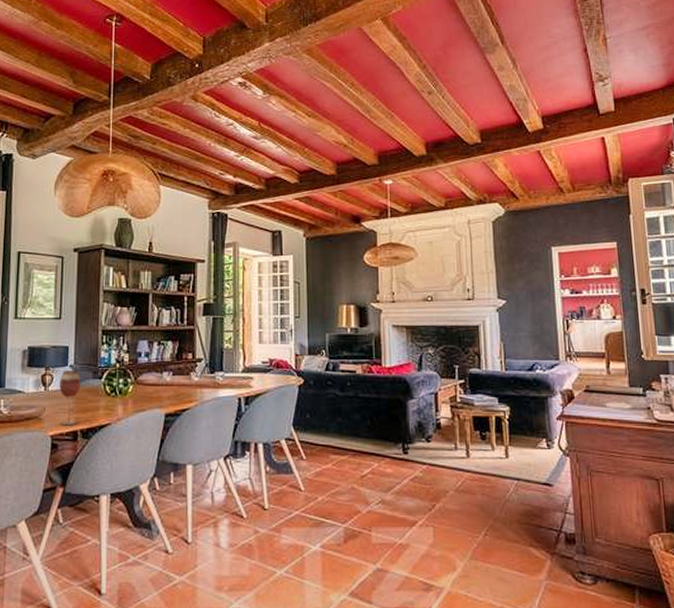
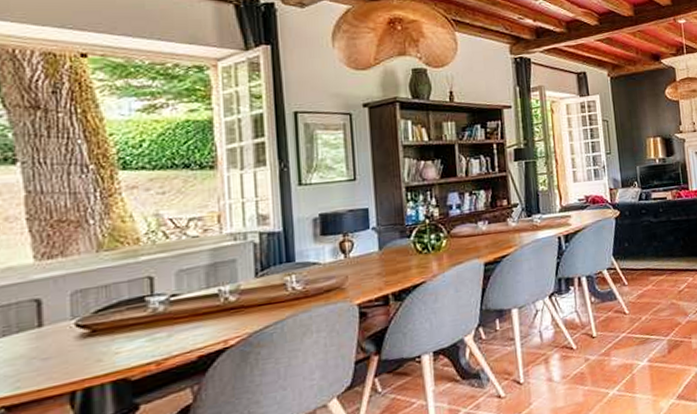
wineglass: present [59,371,80,426] -> none [361,232,388,292]

